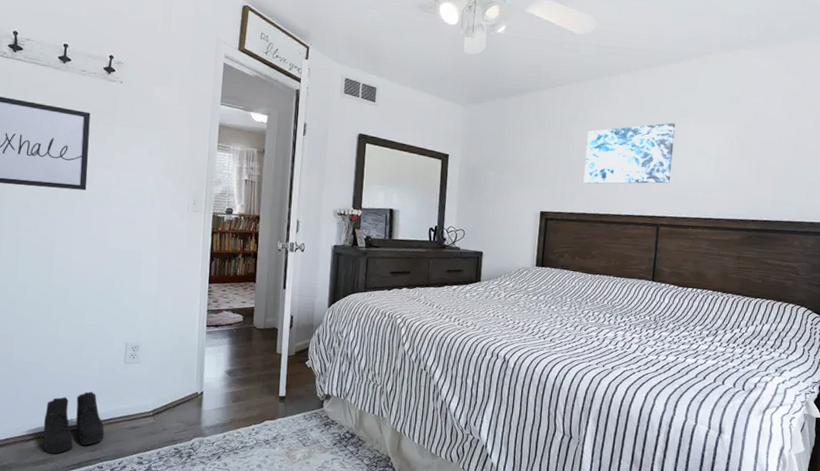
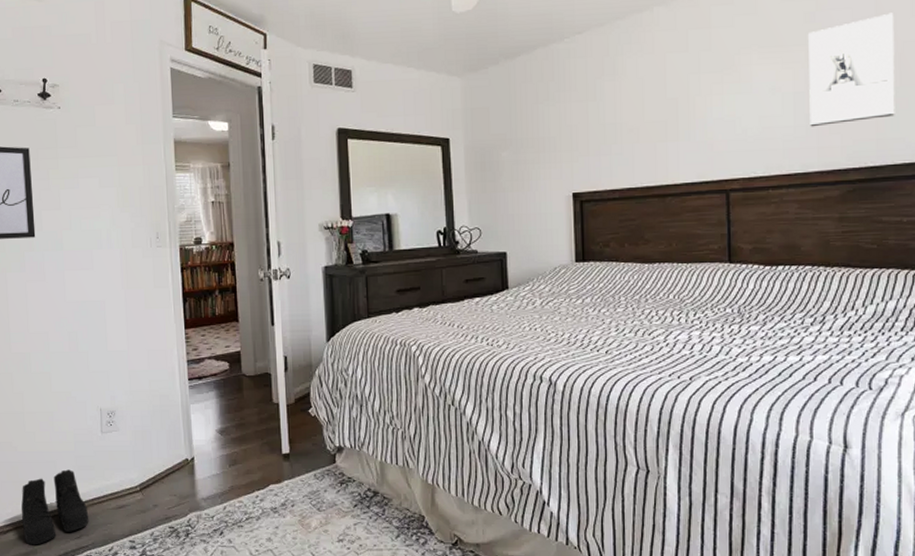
wall art: present [583,122,676,184] -> none [620,58,736,151]
wall sculpture: none [725,105,796,185] -> present [809,13,895,127]

